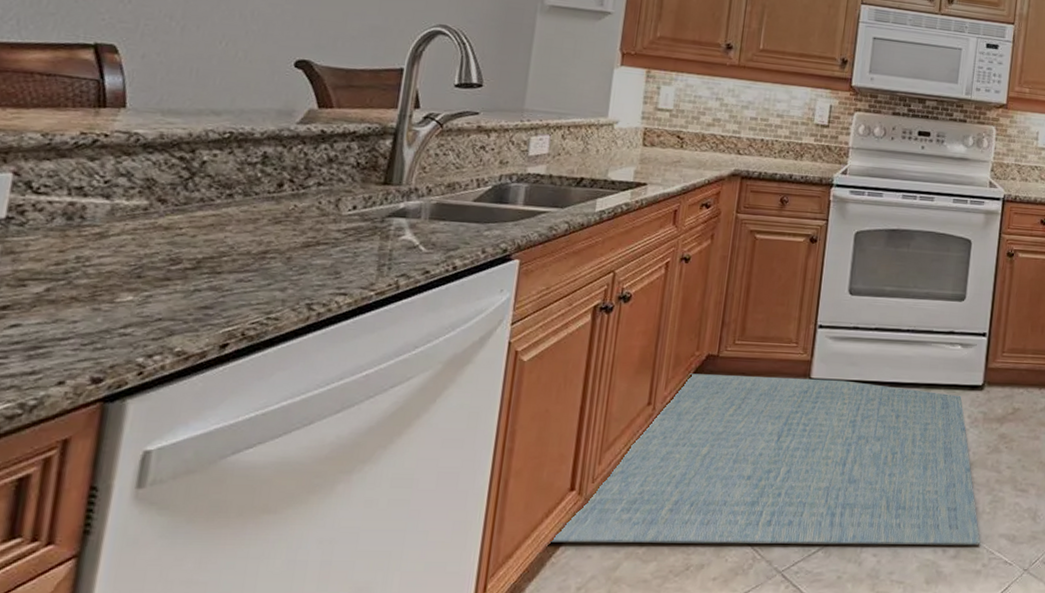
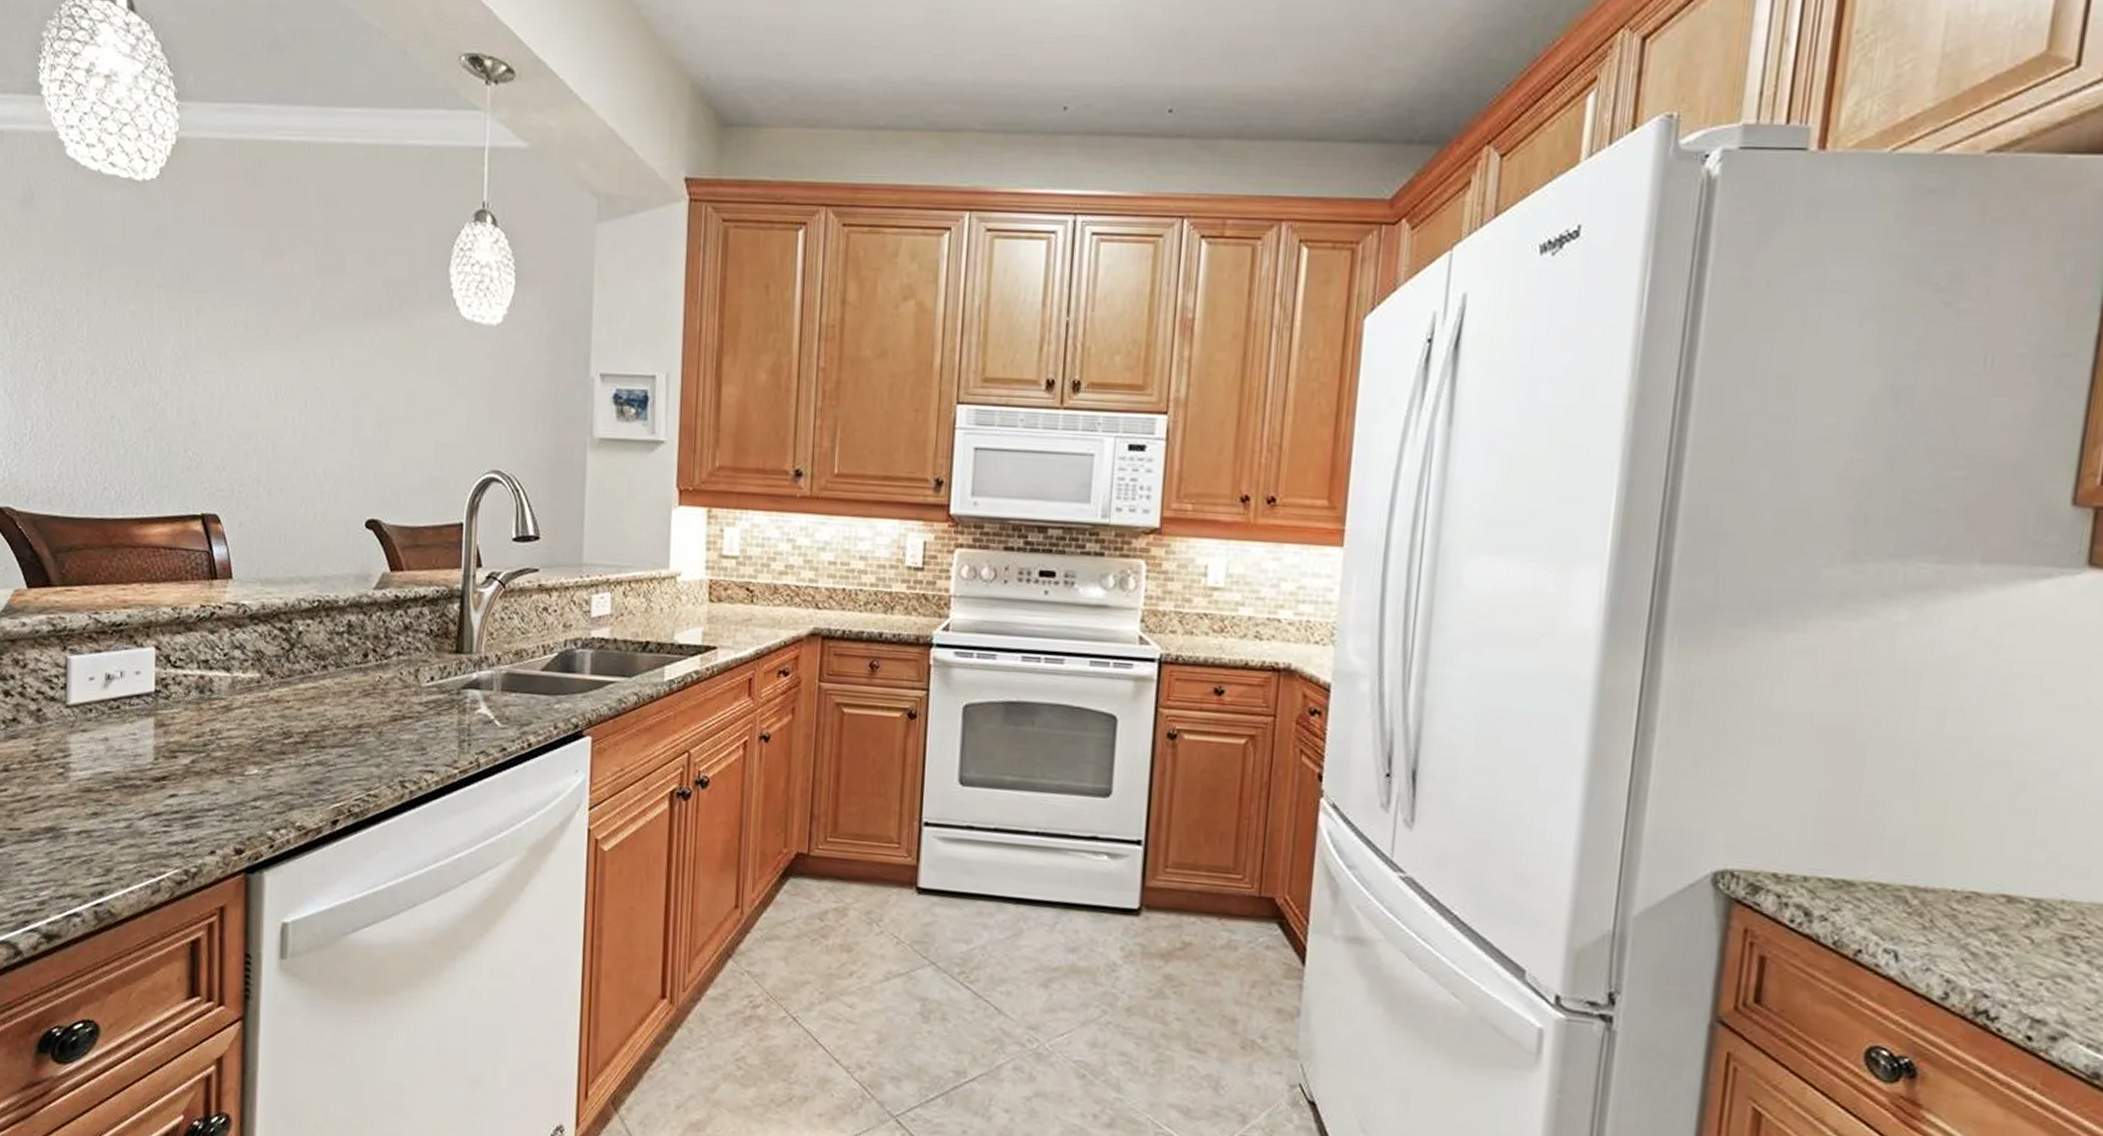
rug: present [549,373,981,546] -> none [645,874,1143,1115]

